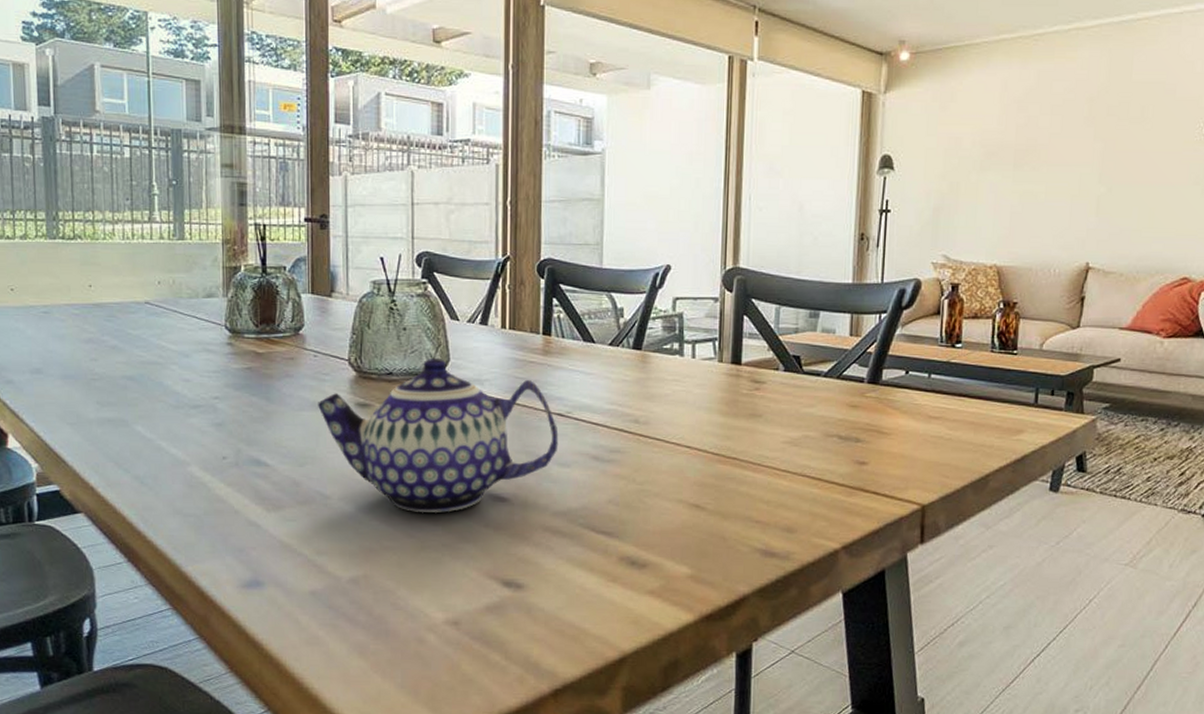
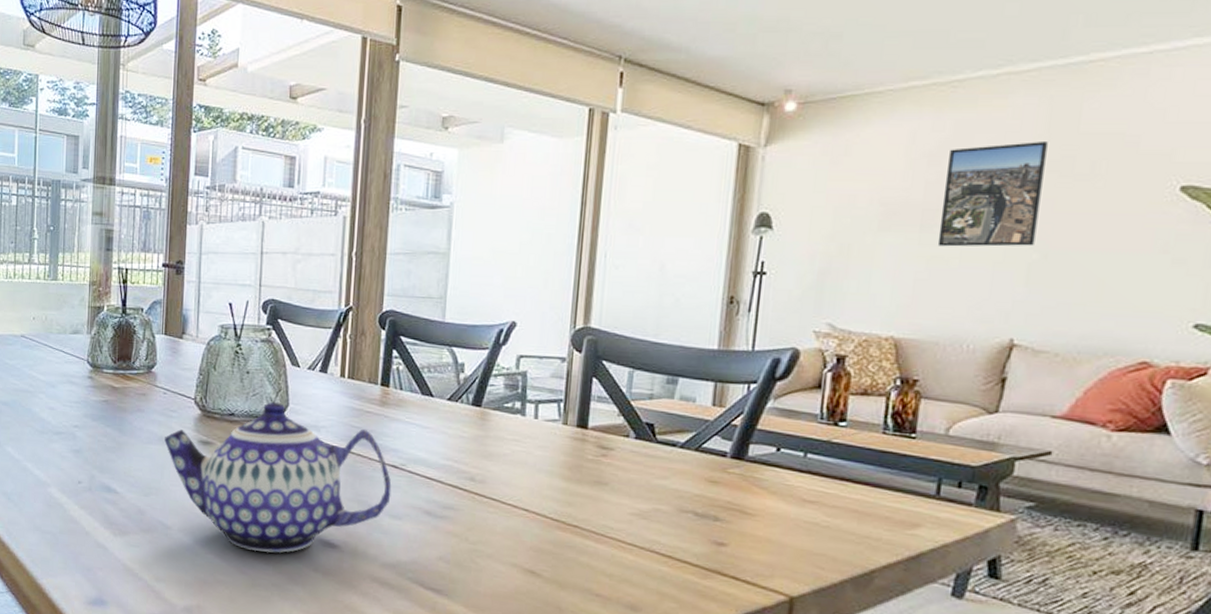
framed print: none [1027,89,1109,183] -> present [937,142,1048,247]

